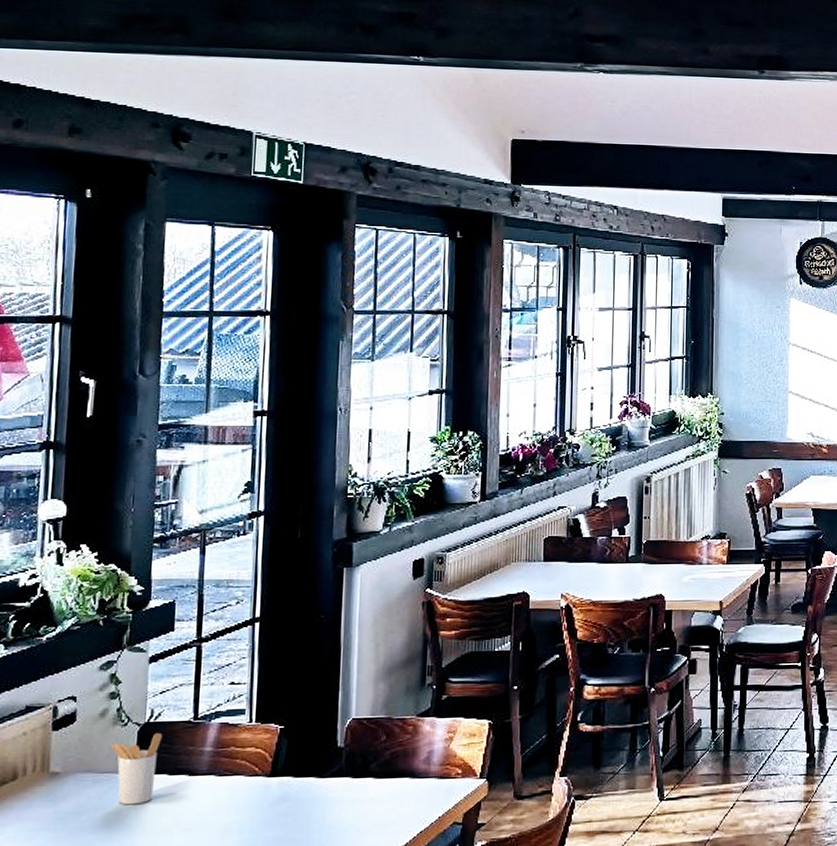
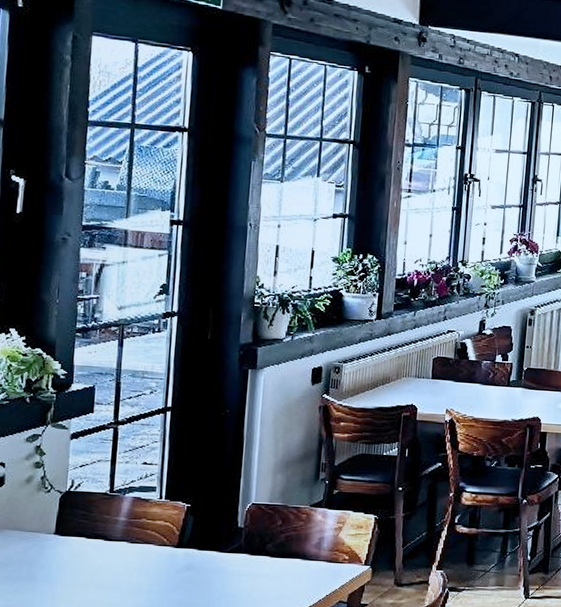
utensil holder: present [111,733,163,805] -> none [35,501,82,562]

